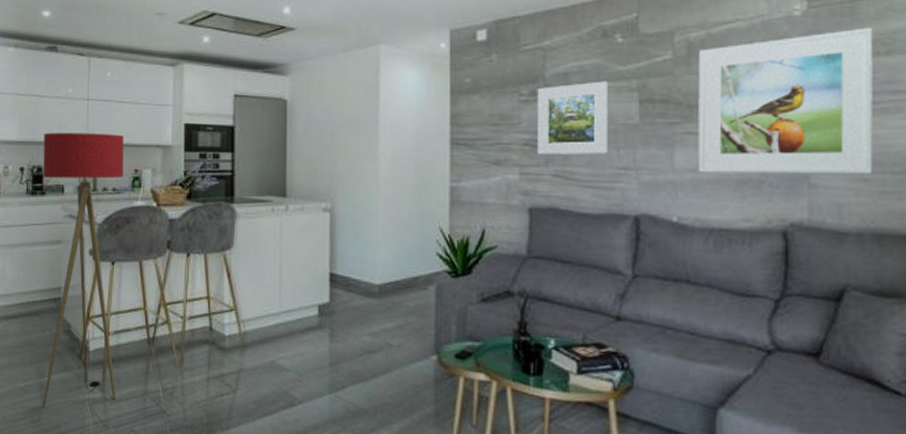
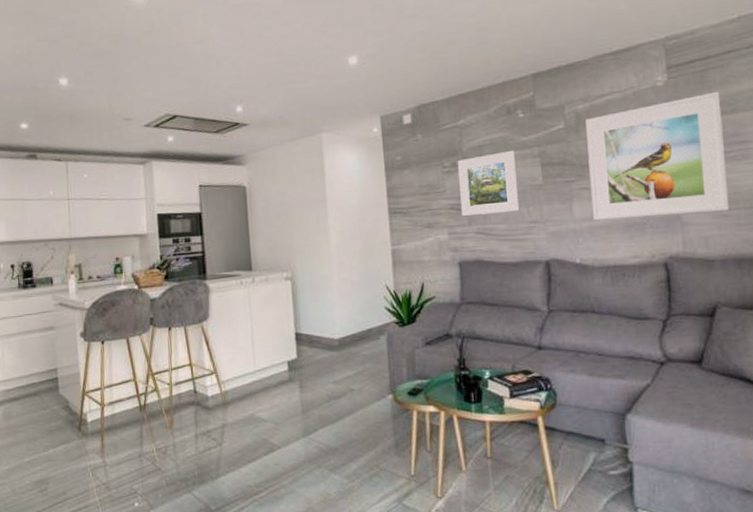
floor lamp: present [42,133,124,407] -> none [31,228,116,477]

